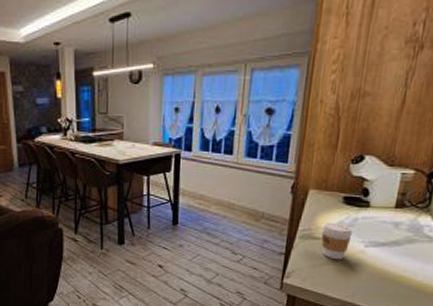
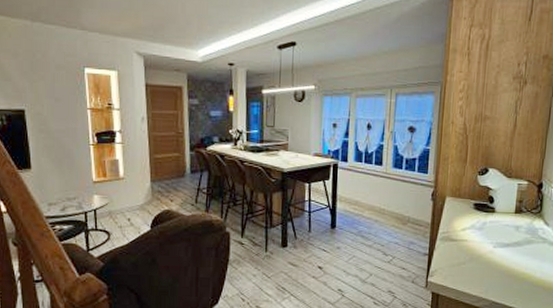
coffee cup: present [321,222,353,260] -> none [457,225,483,260]

